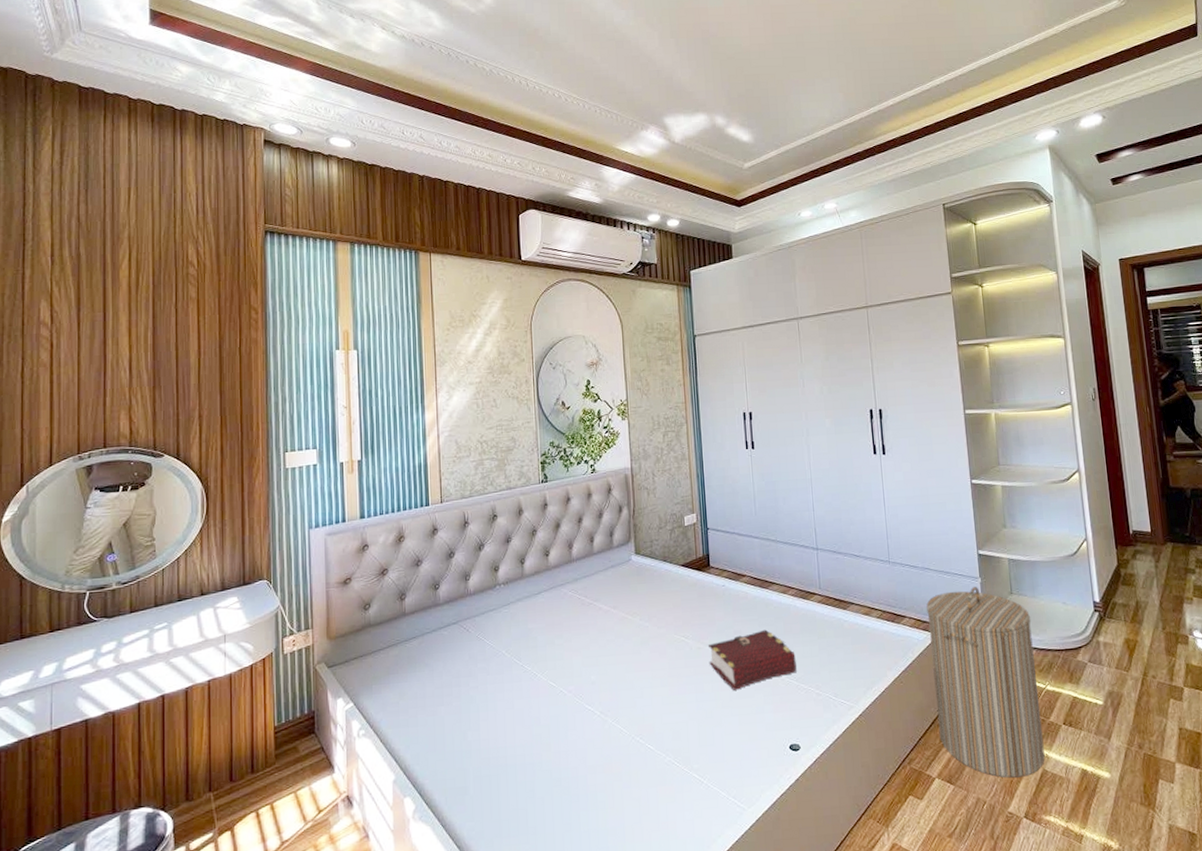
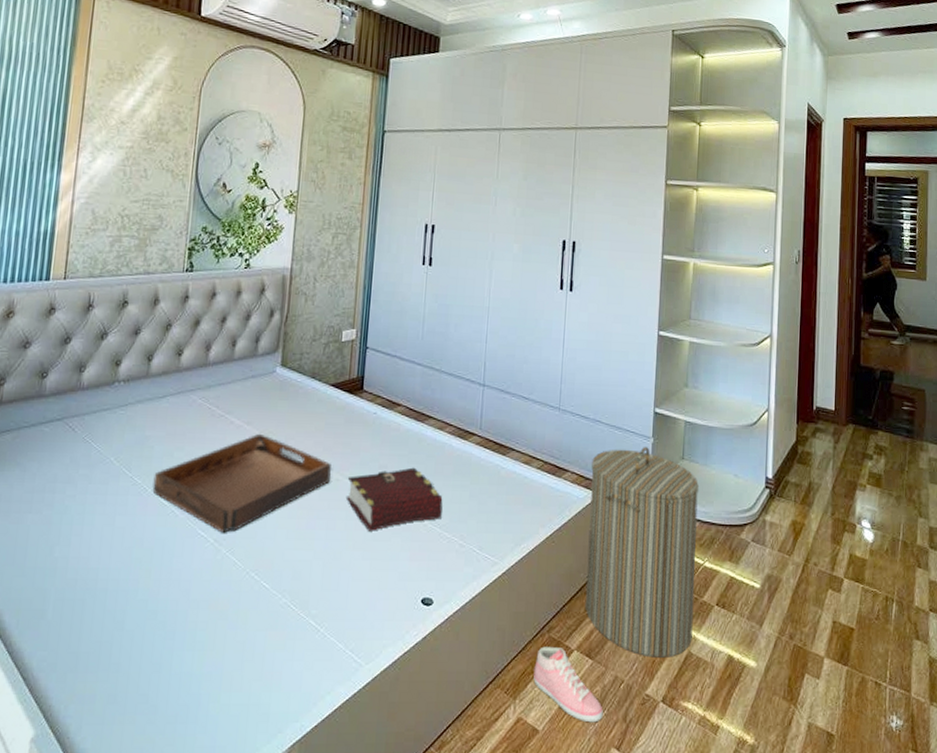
serving tray: none [541,615,693,706] -> present [152,433,331,533]
sneaker: none [901,776,972,843] -> present [533,646,603,723]

